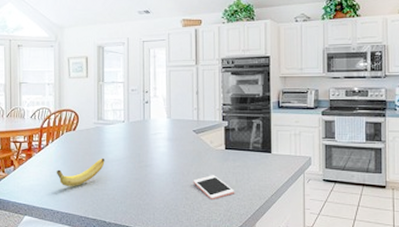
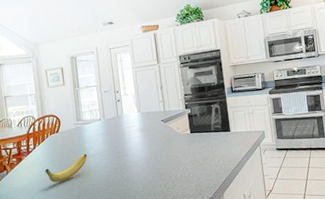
cell phone: present [193,175,234,199] -> none [166,156,202,178]

